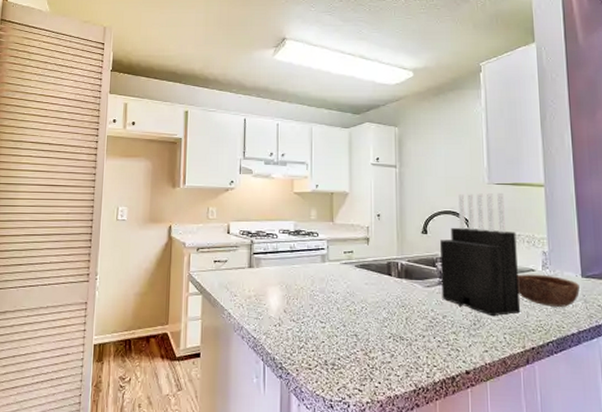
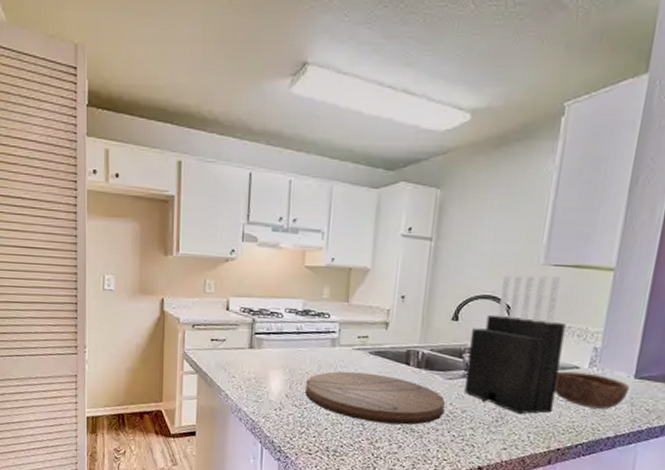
cutting board: none [302,284,427,333] -> present [305,371,445,425]

